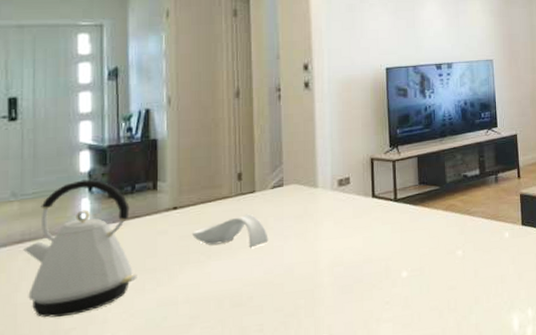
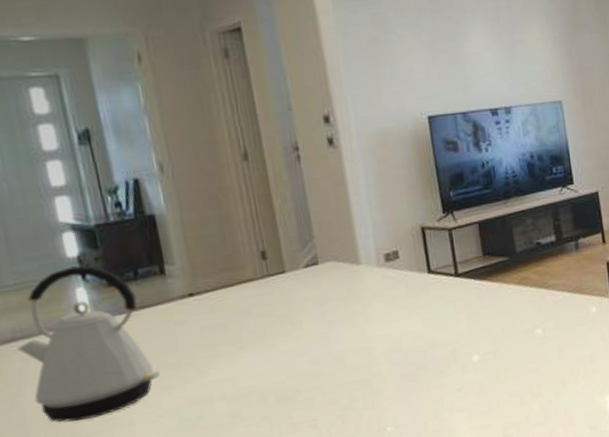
spoon rest: present [192,213,268,248] -> none [217,297,310,337]

